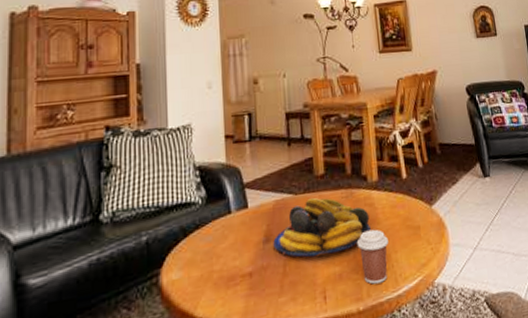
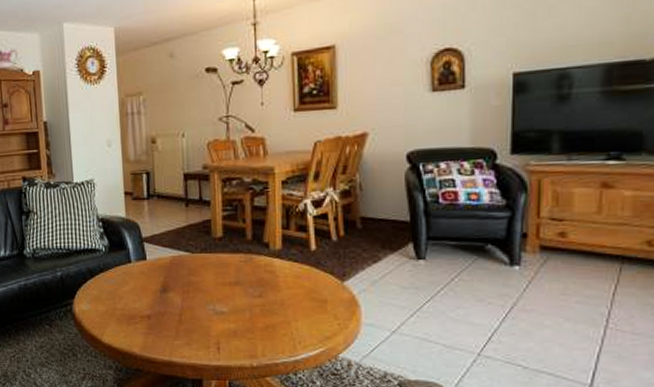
fruit bowl: present [273,197,371,258] -> none [170,258,270,312]
coffee cup: present [356,229,388,285] -> none [253,296,289,346]

